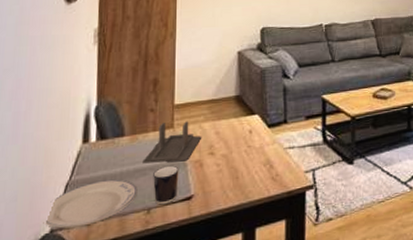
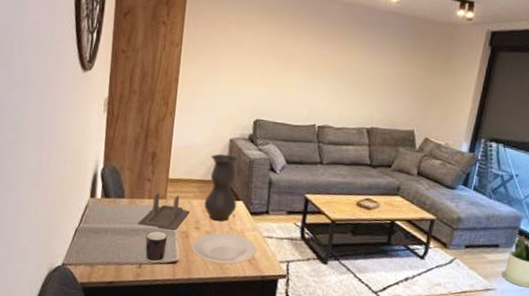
plate: present [43,179,137,229] -> none [57,232,132,266]
plate: none [207,152,279,189] -> present [192,233,256,264]
vase: none [217,67,253,141] -> present [204,154,239,221]

